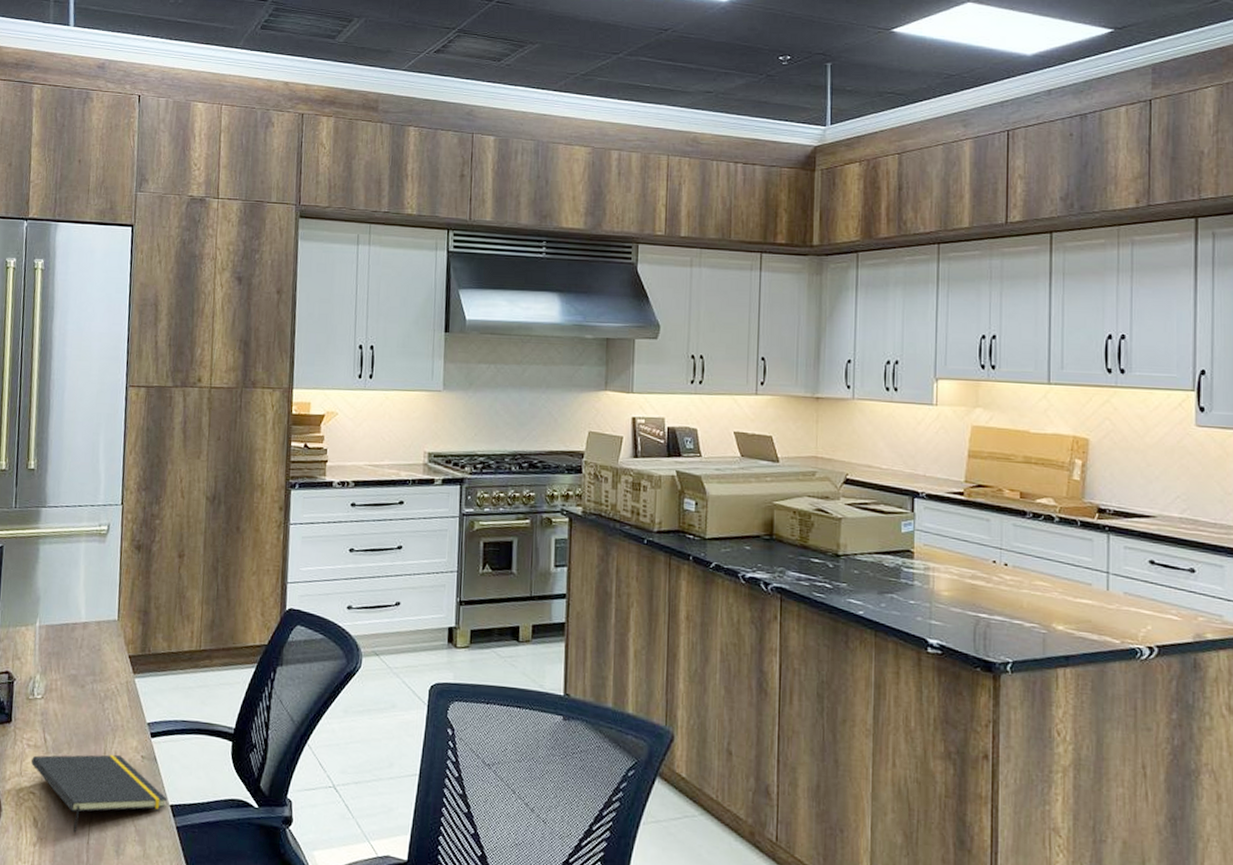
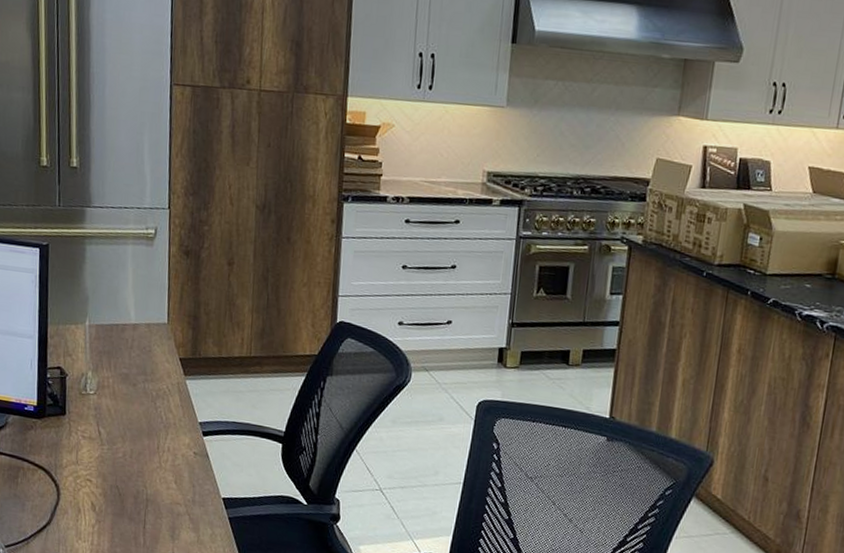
notepad: present [31,754,168,833] -> none [87,446,220,518]

